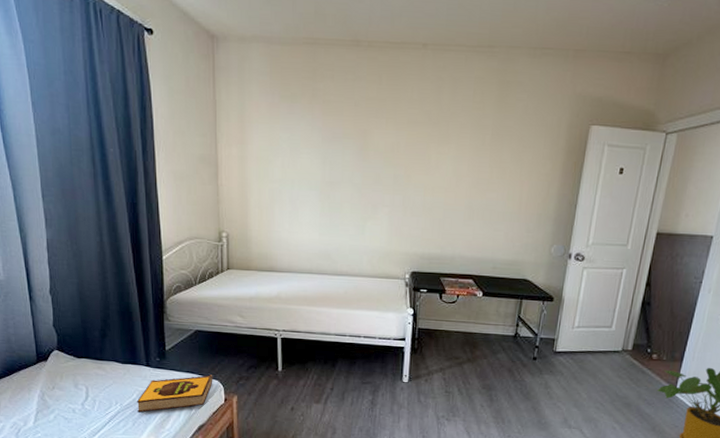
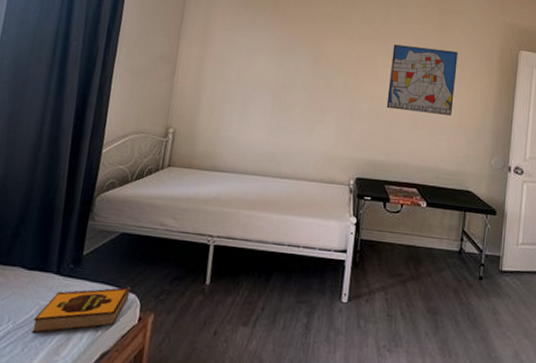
wall art: none [440,128,520,204] -> present [386,44,458,116]

